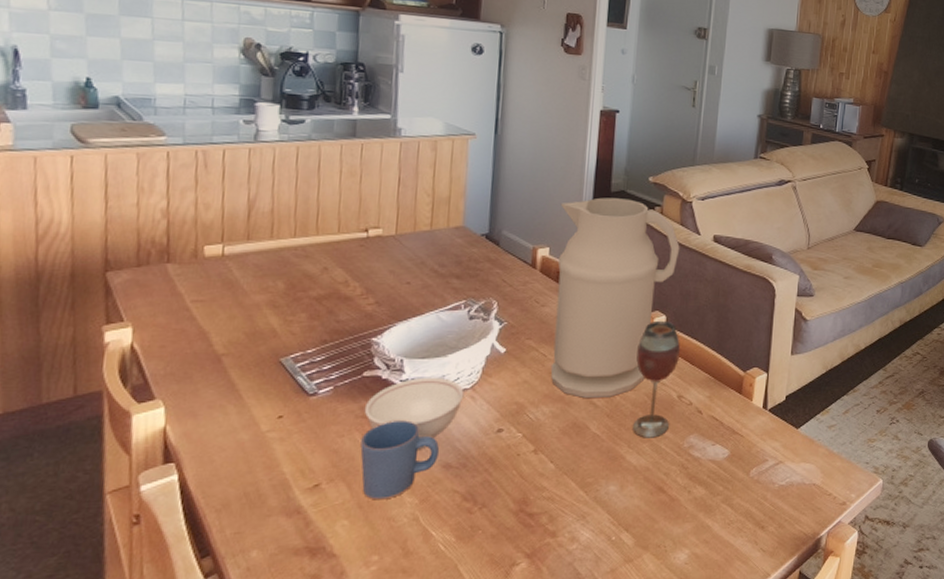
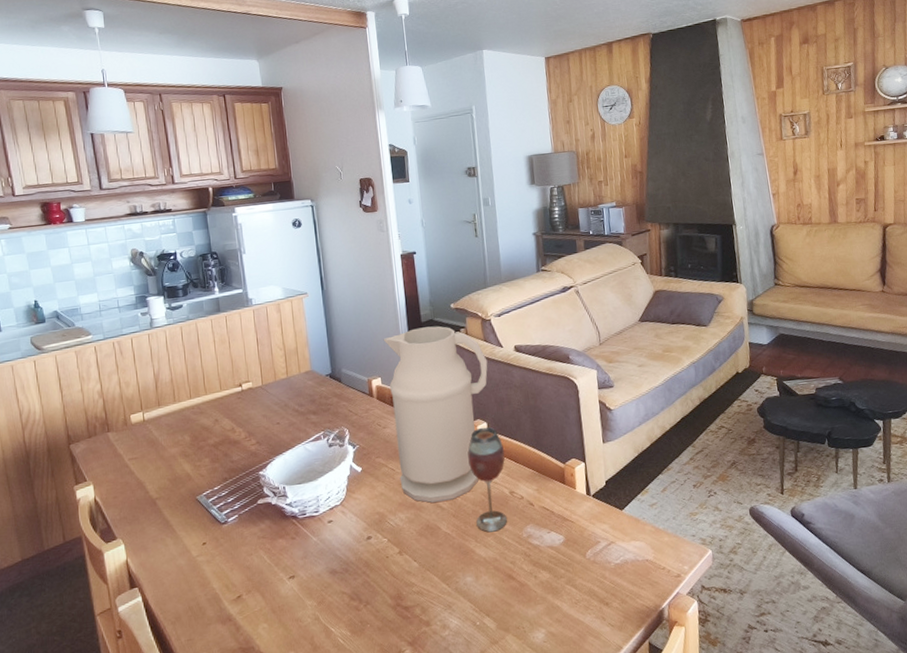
mug: present [360,420,439,500] -> none [265,536,325,606]
bowl: present [364,377,464,450] -> none [263,498,336,561]

